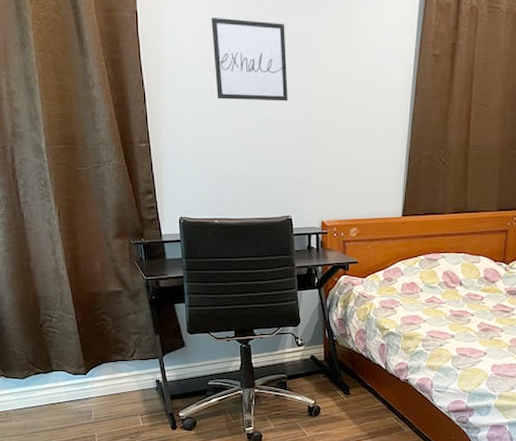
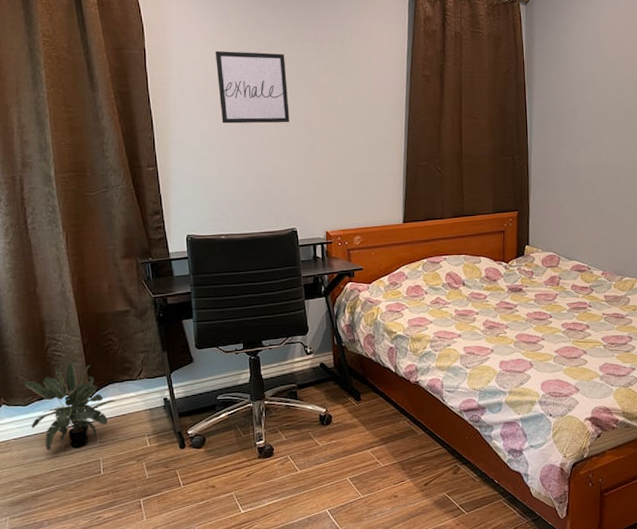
potted plant: none [20,339,110,425] -> present [23,362,116,451]

